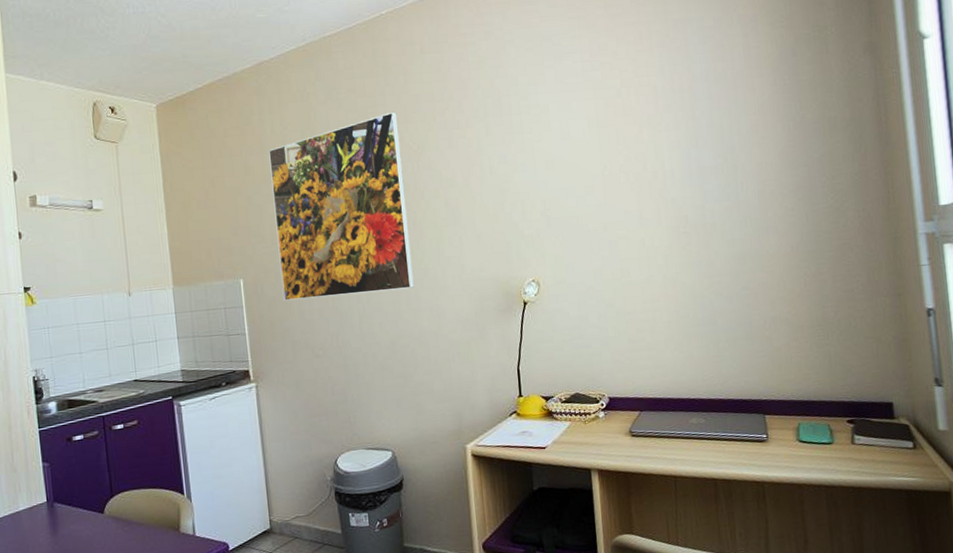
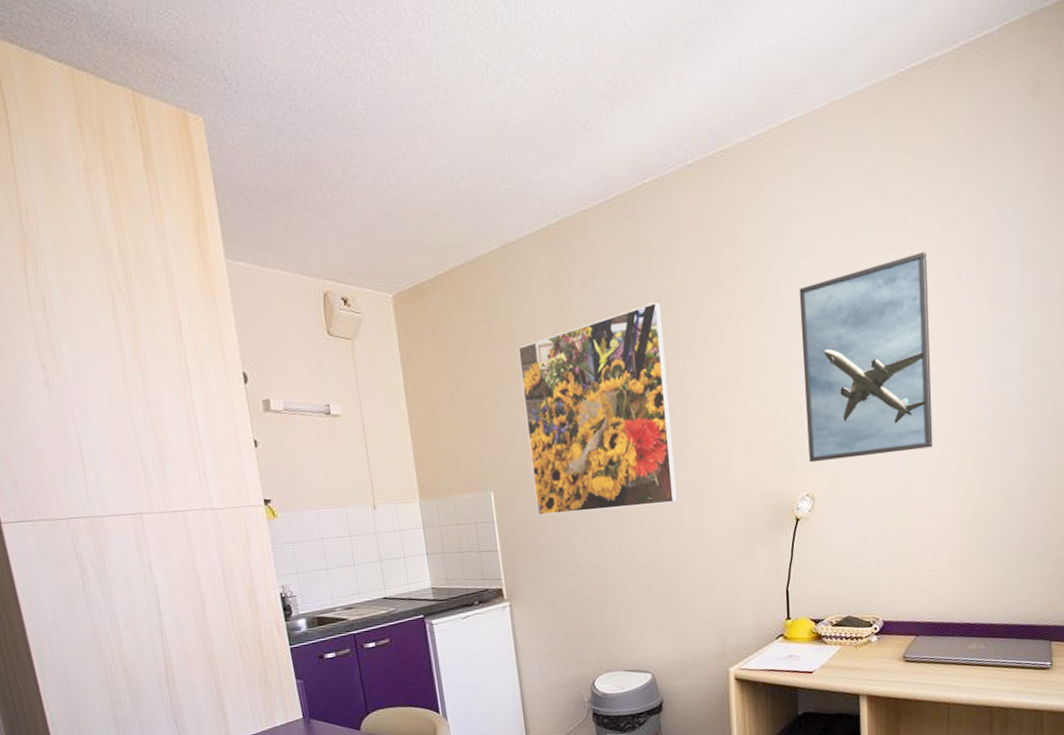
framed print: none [518,71,644,252] -> present [799,251,933,463]

